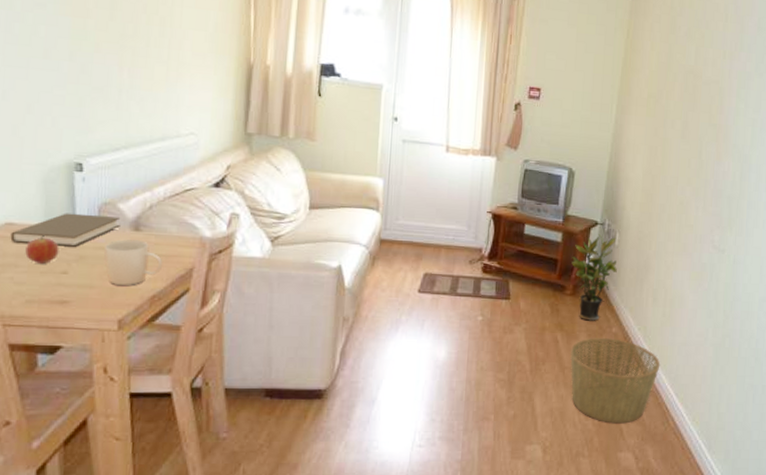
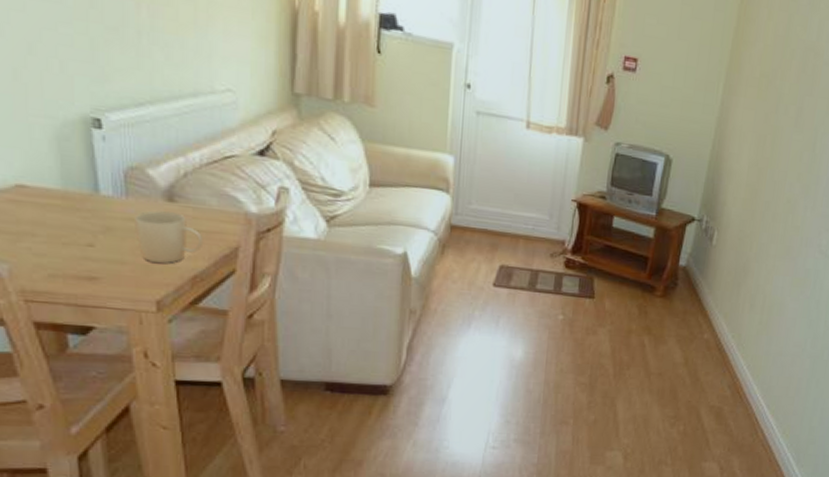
book: present [10,213,121,247] -> none [23,176,151,217]
fruit: present [25,235,59,265] -> none [42,201,82,235]
basket: present [570,338,661,424] -> none [656,343,753,434]
potted plant: present [571,233,617,321] -> none [663,230,715,326]

